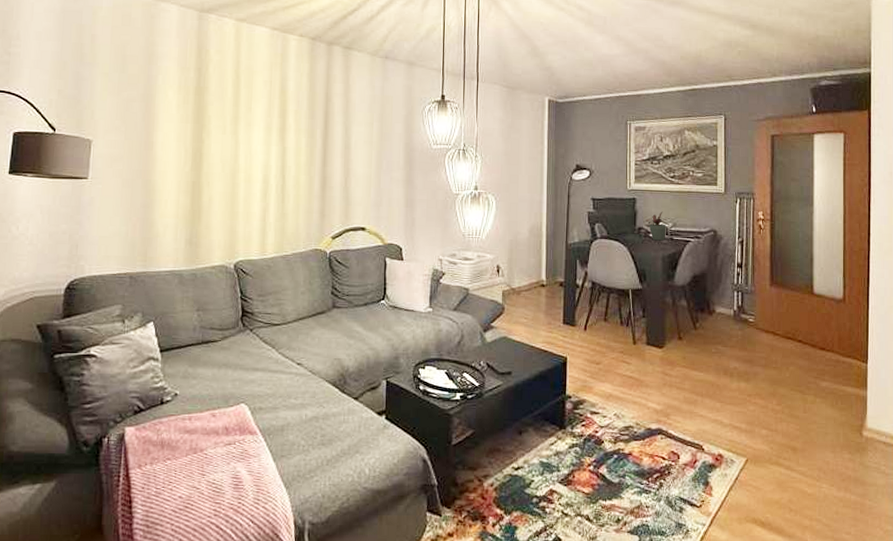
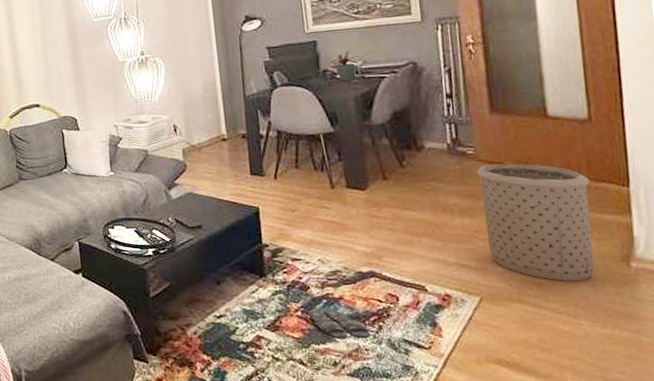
slippers: none [599,464,651,496] -> present [307,309,369,339]
laundry basket: none [755,333,839,448] -> present [477,163,594,282]

